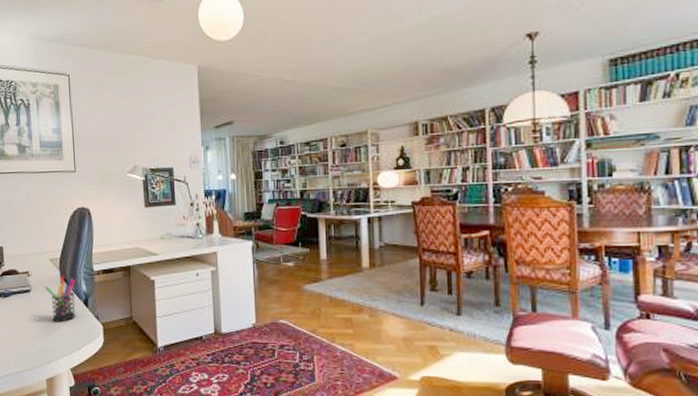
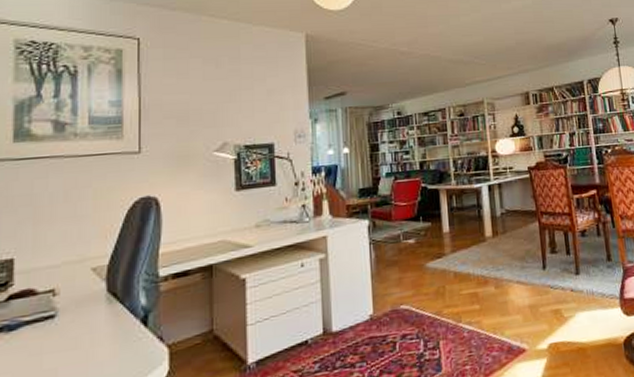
pen holder: present [45,276,76,322] -> none [80,289,130,355]

